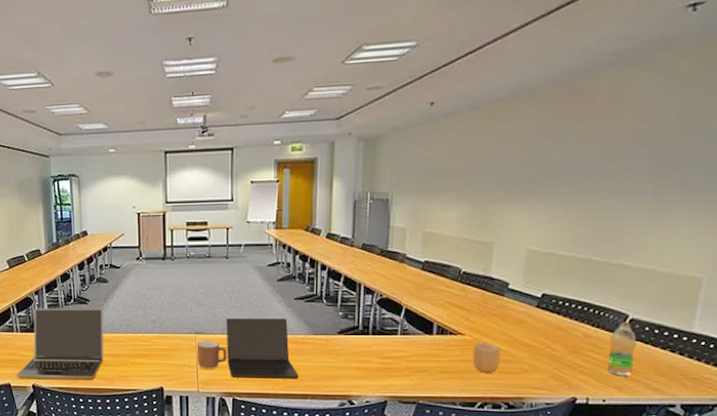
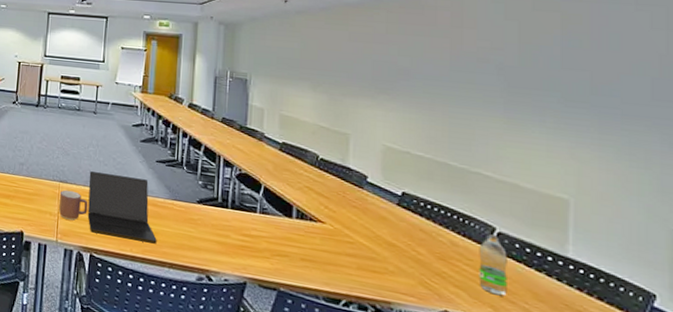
cup: present [472,343,501,374] -> none [334,233,363,270]

